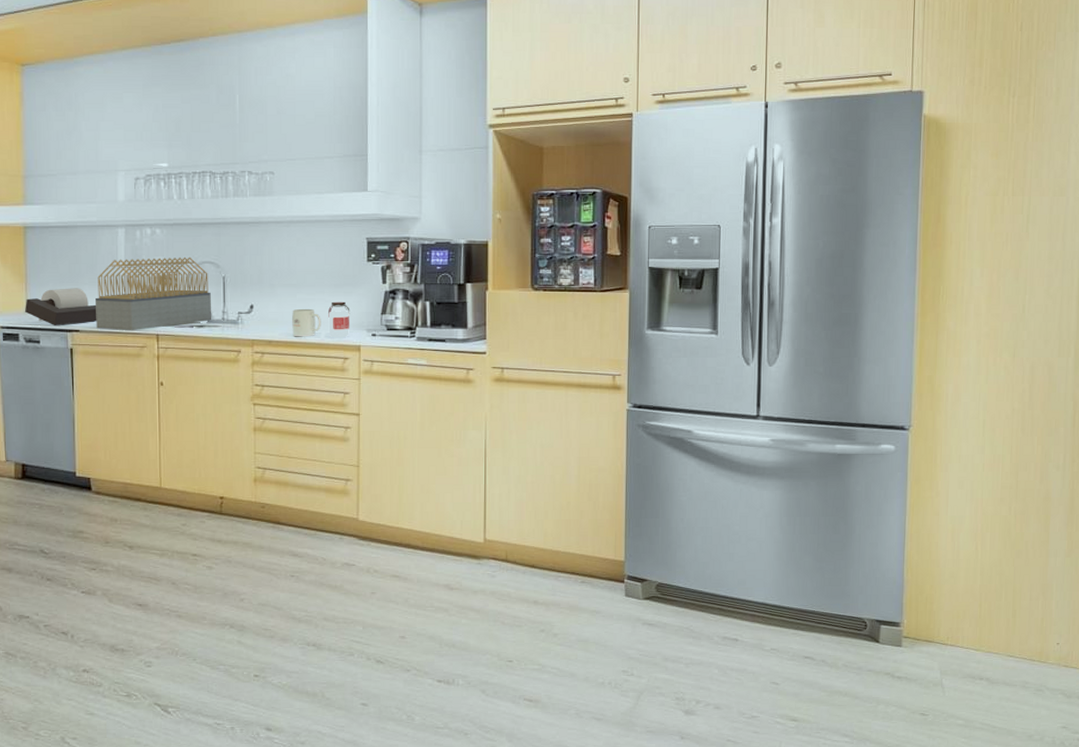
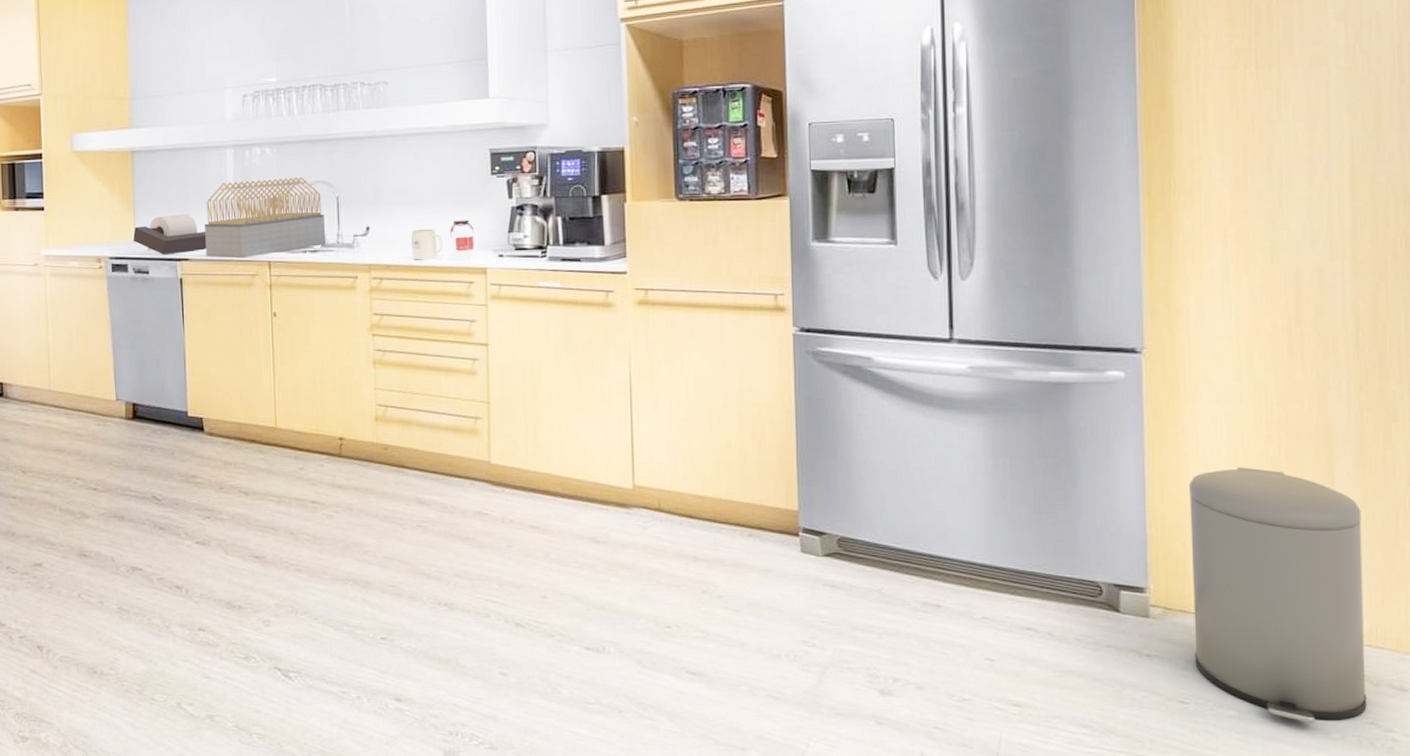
pedal bin: none [935,524,1067,728] -> present [1189,467,1367,723]

